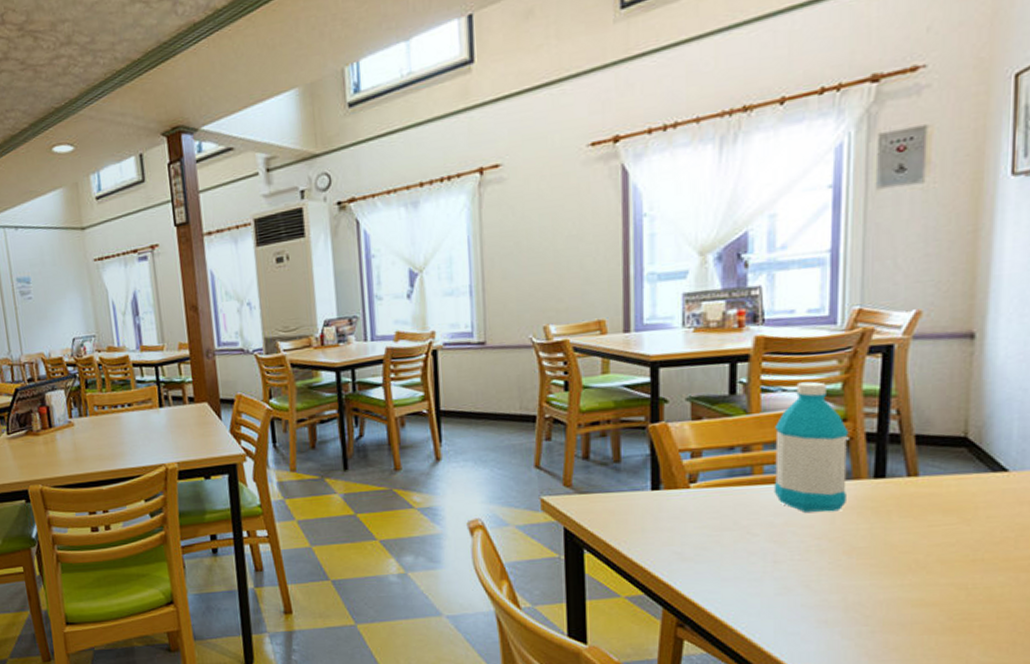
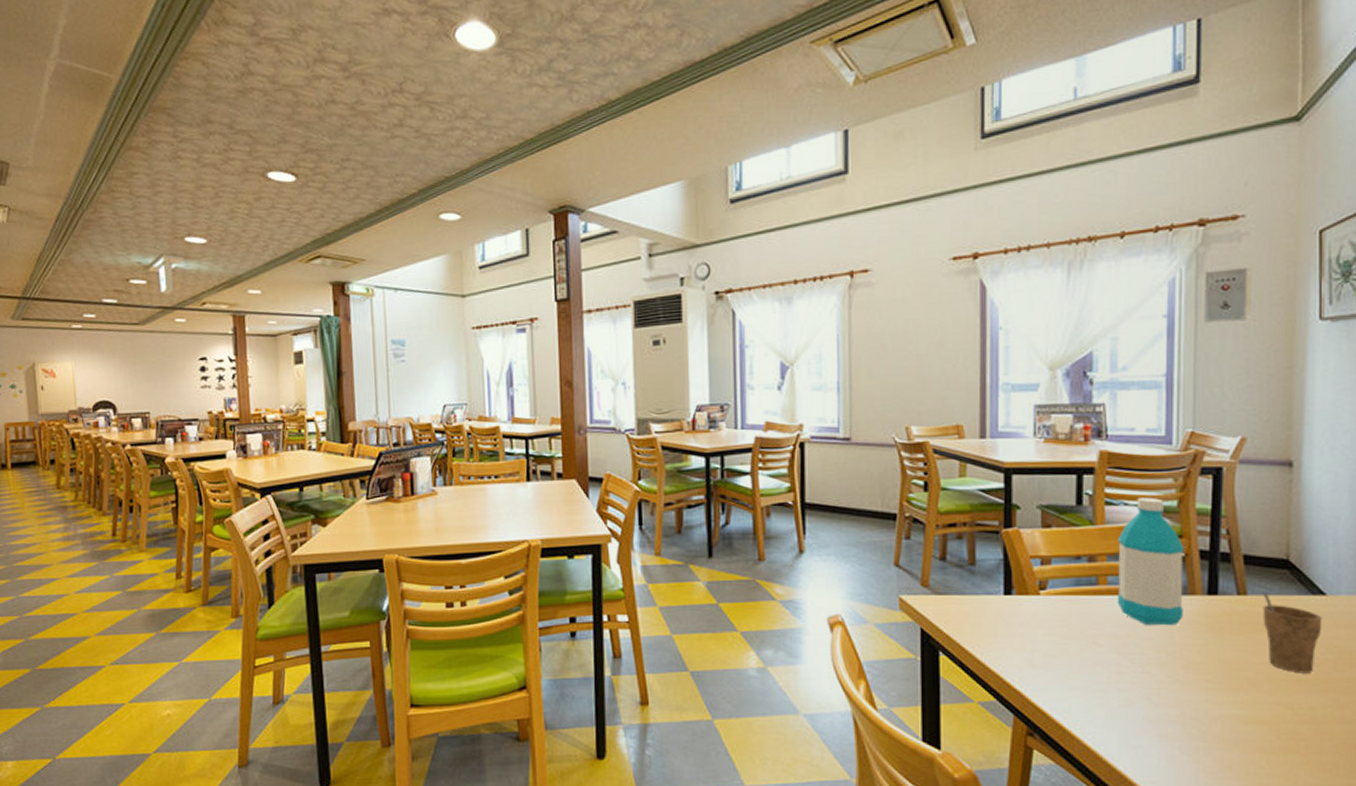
cup: none [935,472,1003,553] -> present [1263,592,1322,674]

